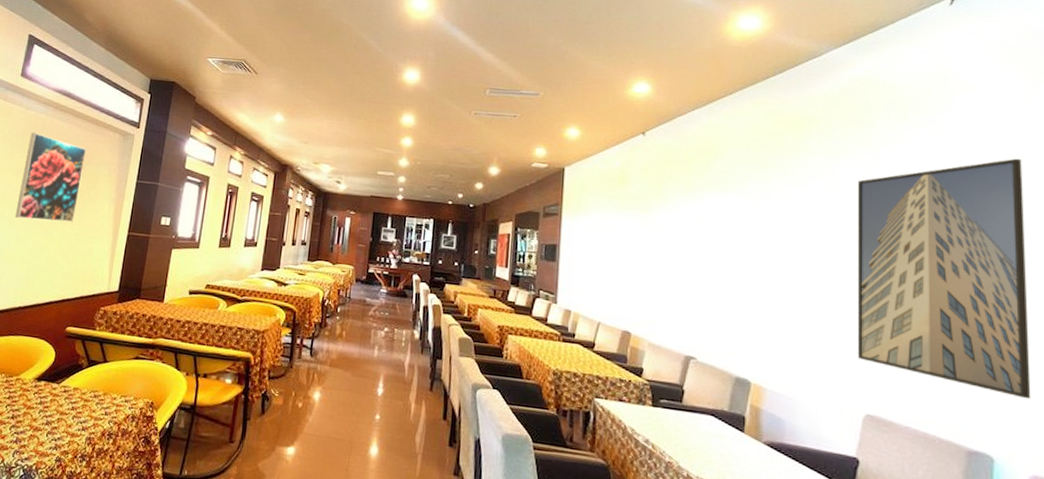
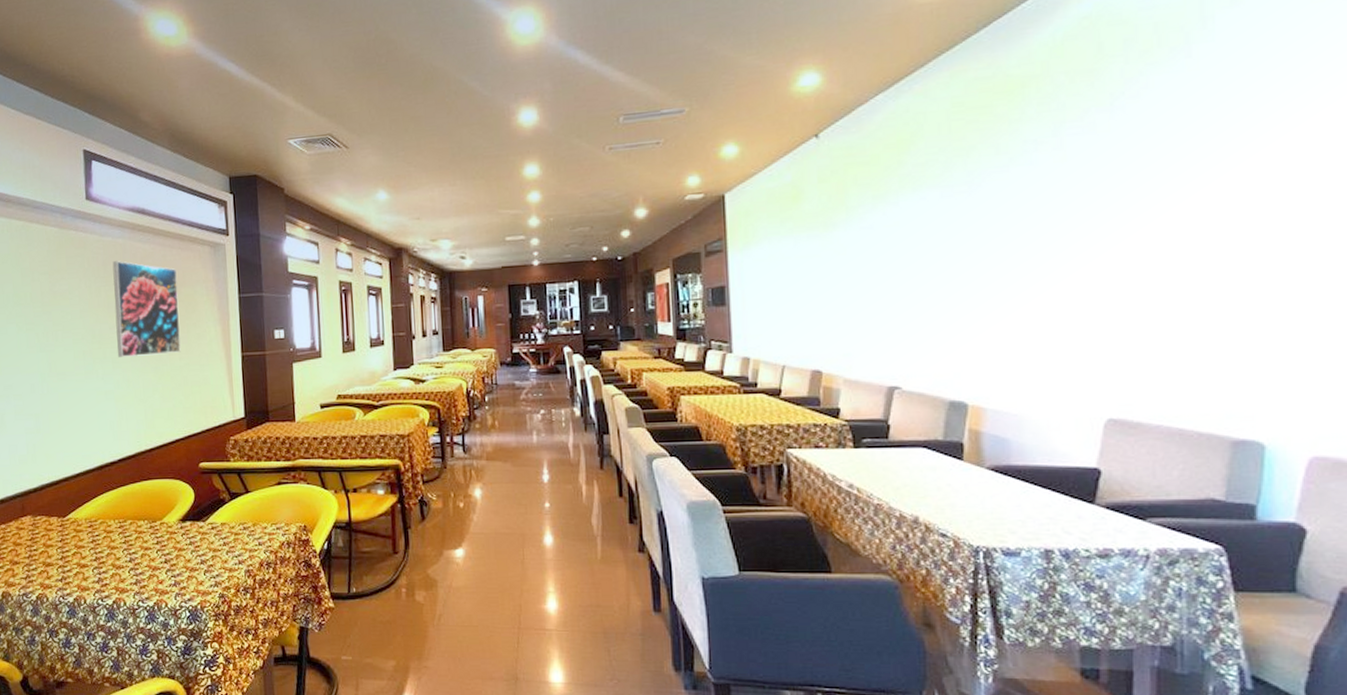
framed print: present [857,158,1031,399] -> none [1089,80,1313,372]

